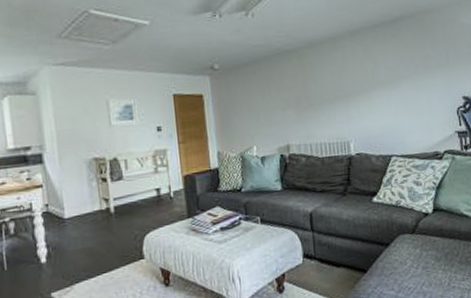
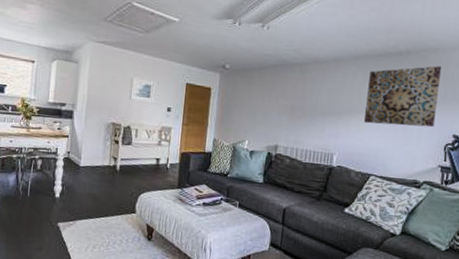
wall art: none [369,27,443,102] -> present [363,66,442,128]

